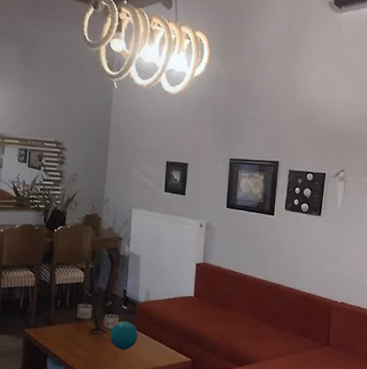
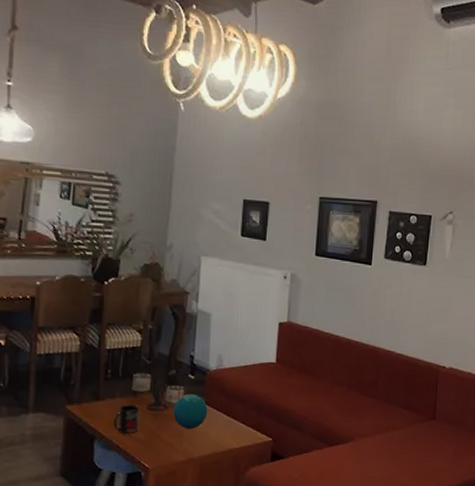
mug: none [62,329,83,353] -> present [113,404,140,434]

